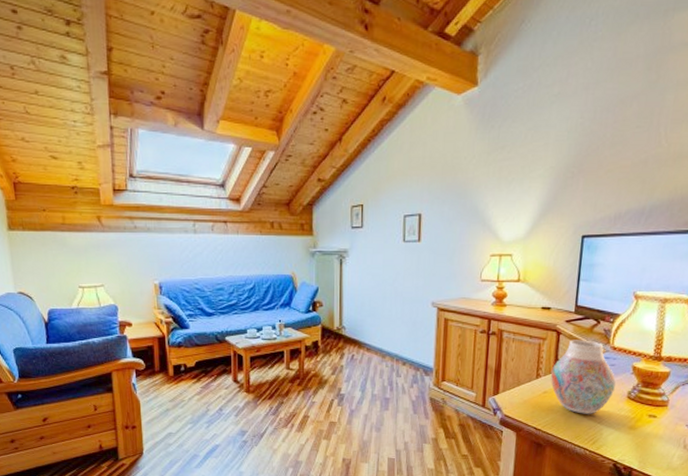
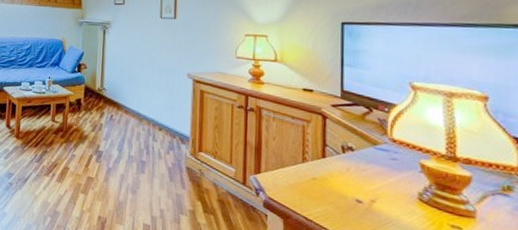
vase: present [550,340,616,414] -> none [318,125,400,213]

